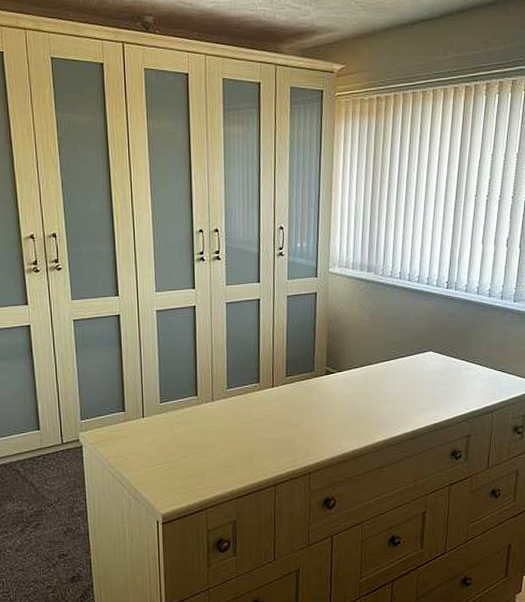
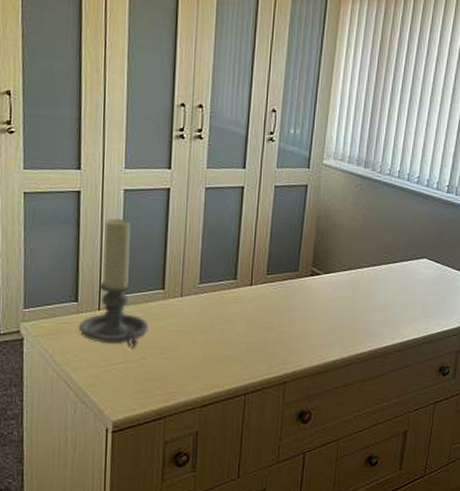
candle holder: none [126,336,187,450] -> present [78,218,149,349]

